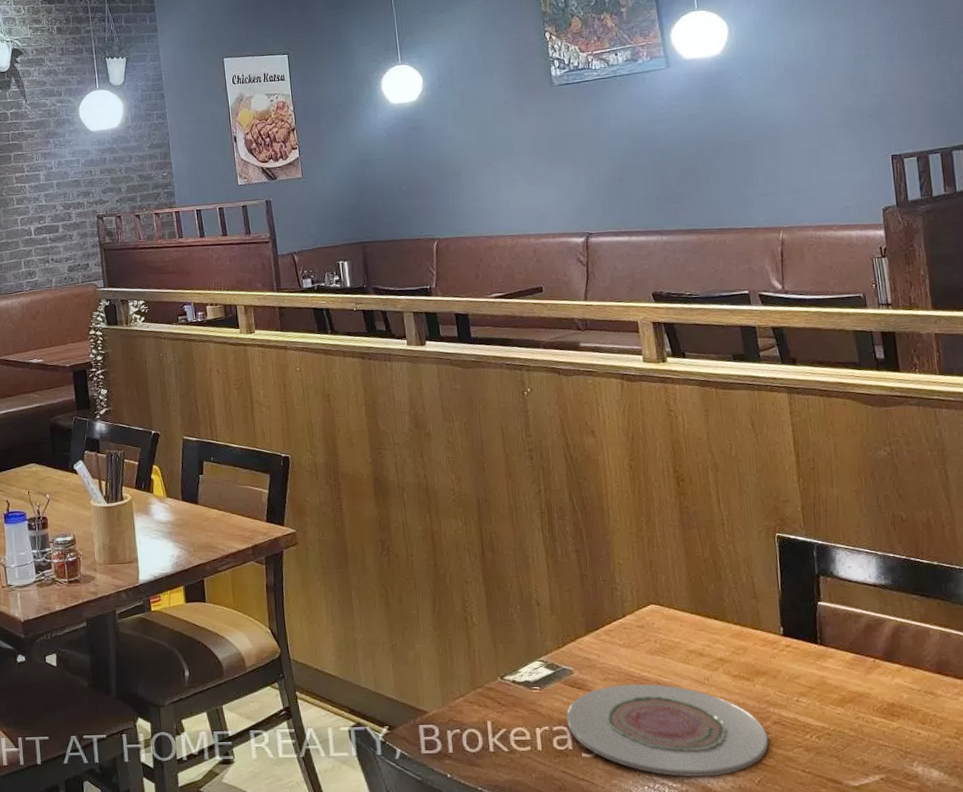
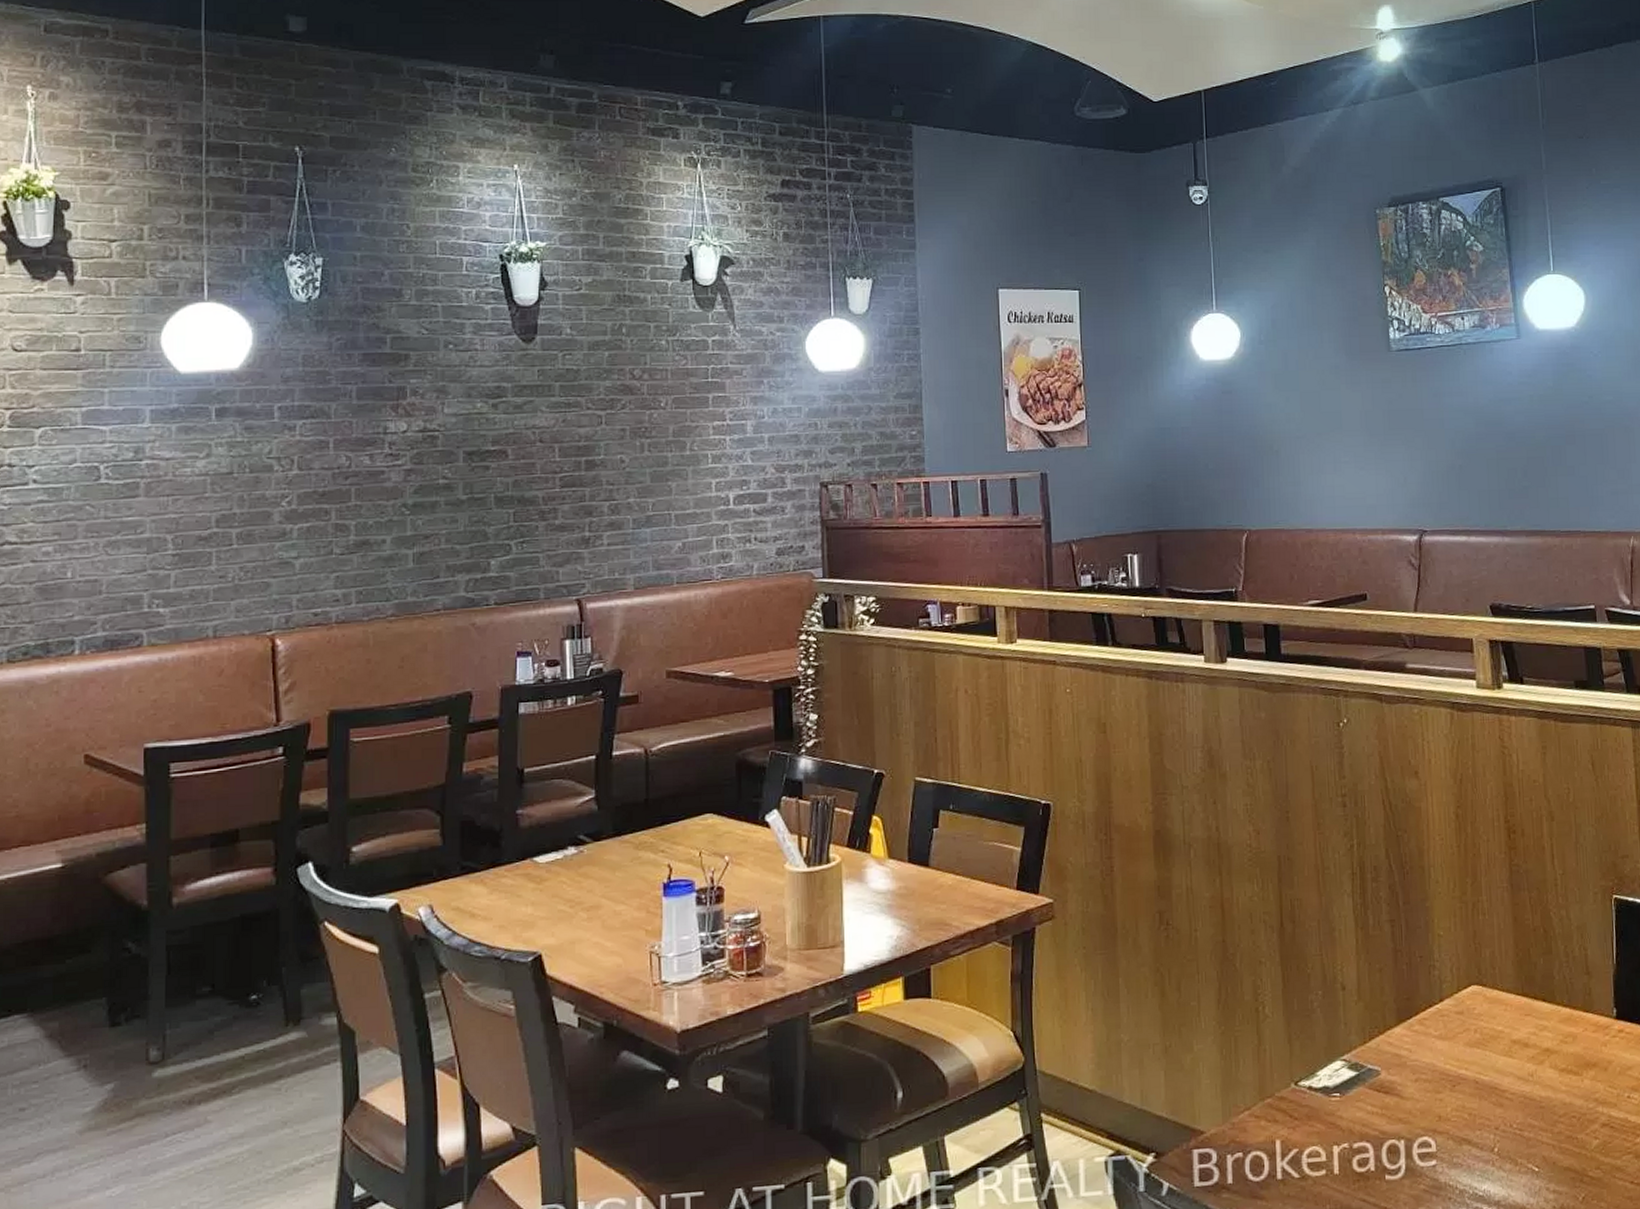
plate: present [566,683,769,777] -> none [1369,1083,1595,1198]

